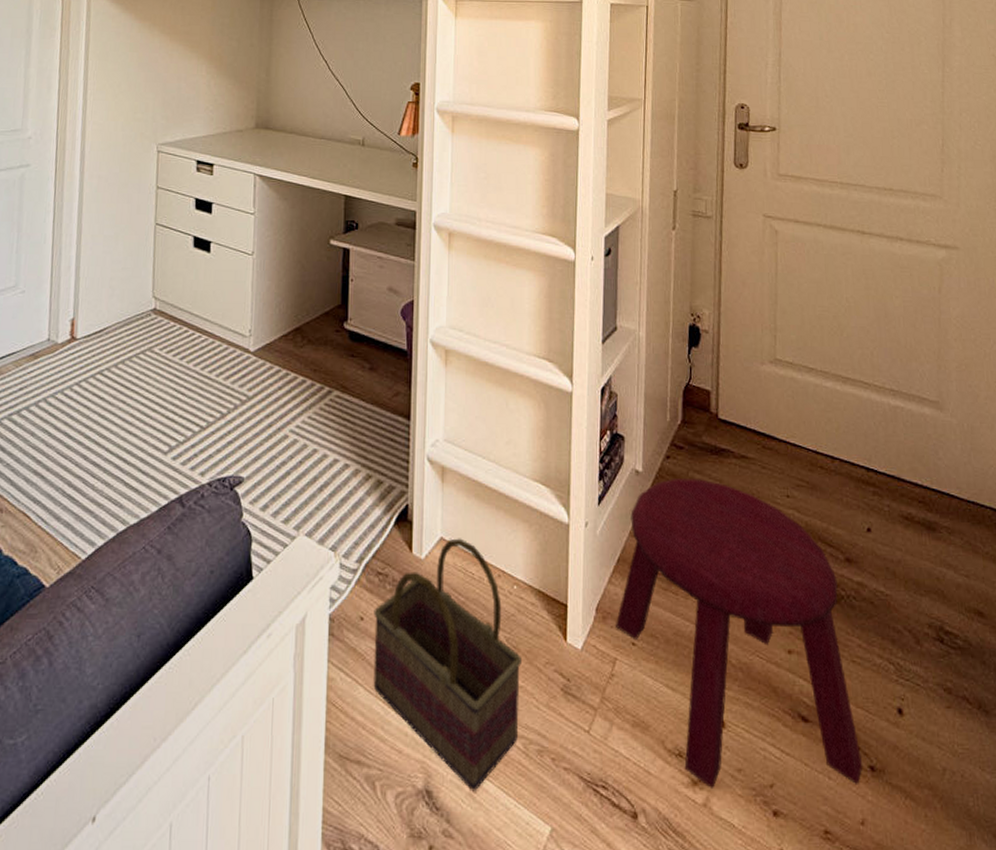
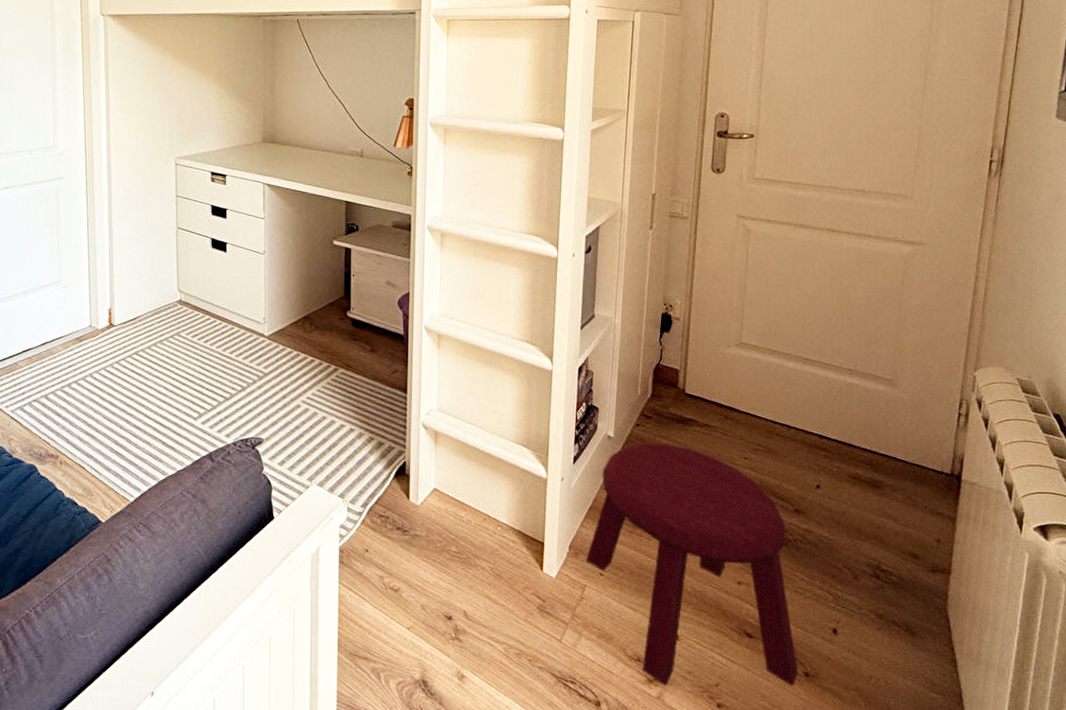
basket: present [373,538,523,792] -> none [377,489,505,683]

